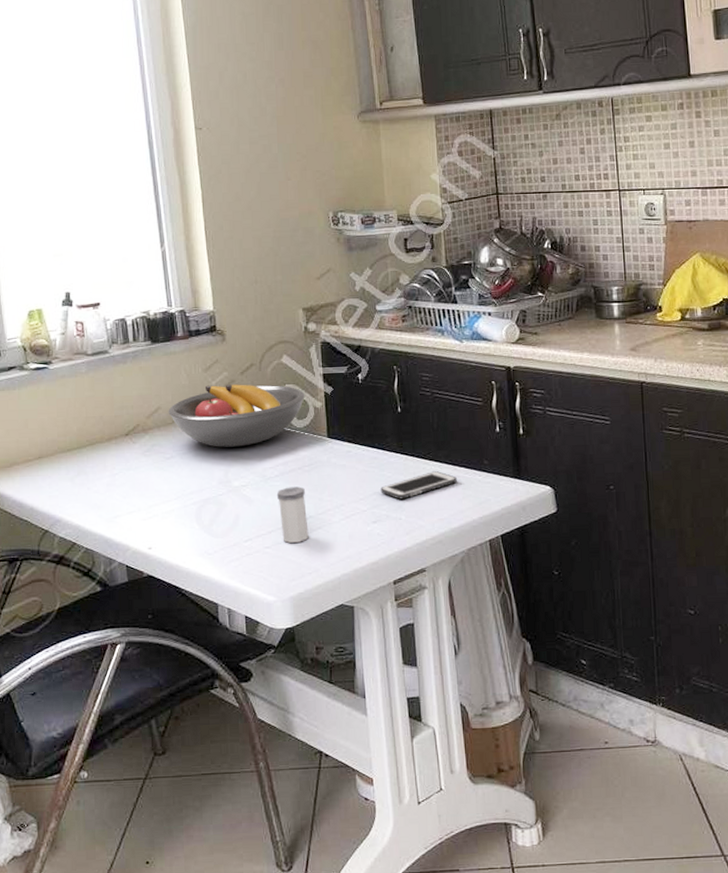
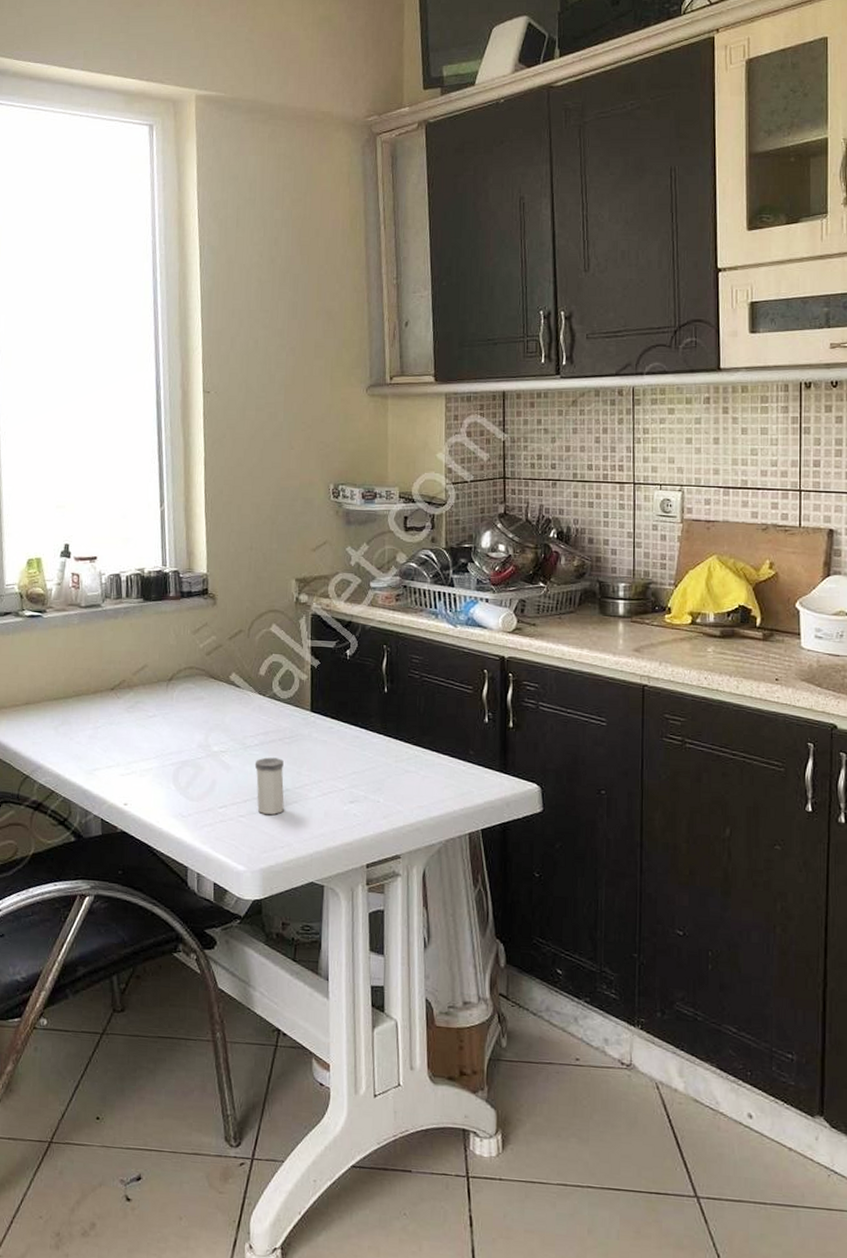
fruit bowl: present [168,384,305,447] -> none [154,647,291,712]
cell phone: present [380,471,458,499] -> none [360,756,441,782]

